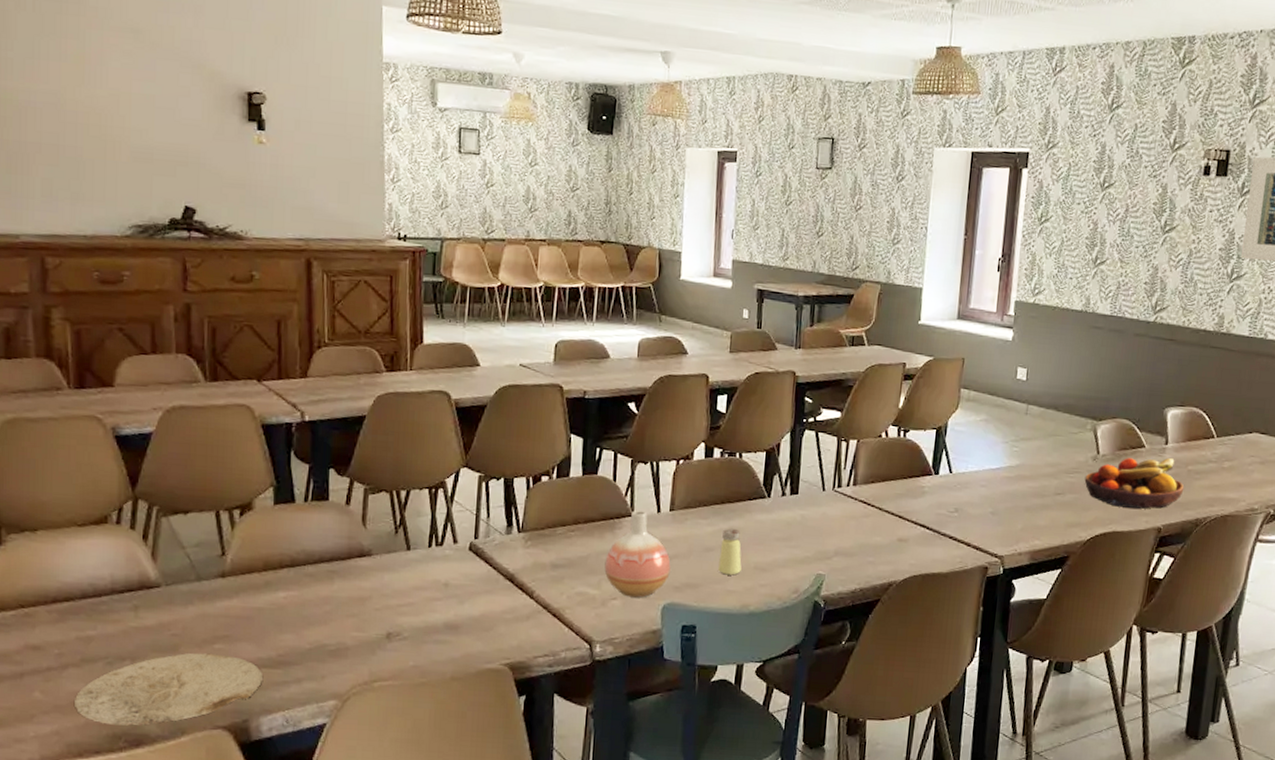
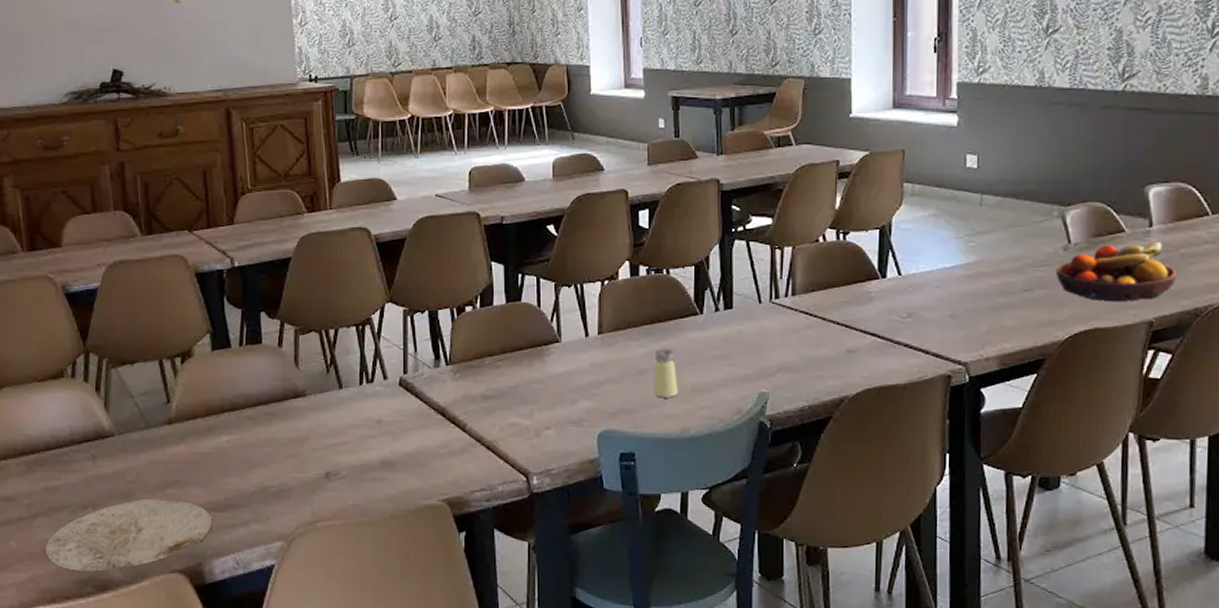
vase: present [604,510,671,598] -> none [535,336,603,426]

